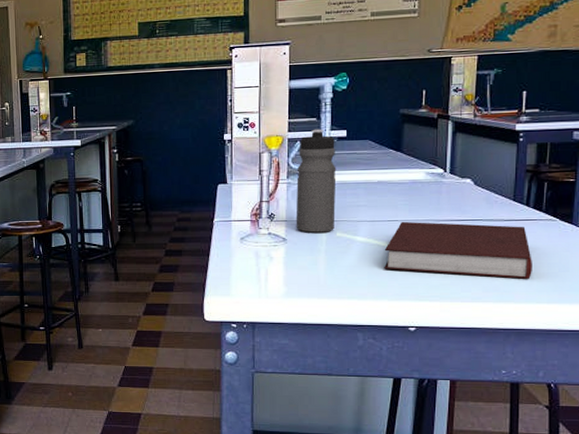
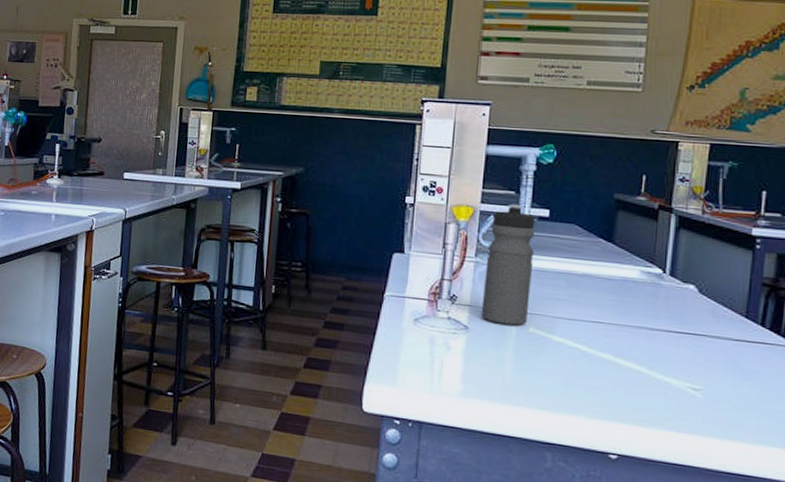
notebook: present [384,221,532,279] -> none [583,324,766,415]

